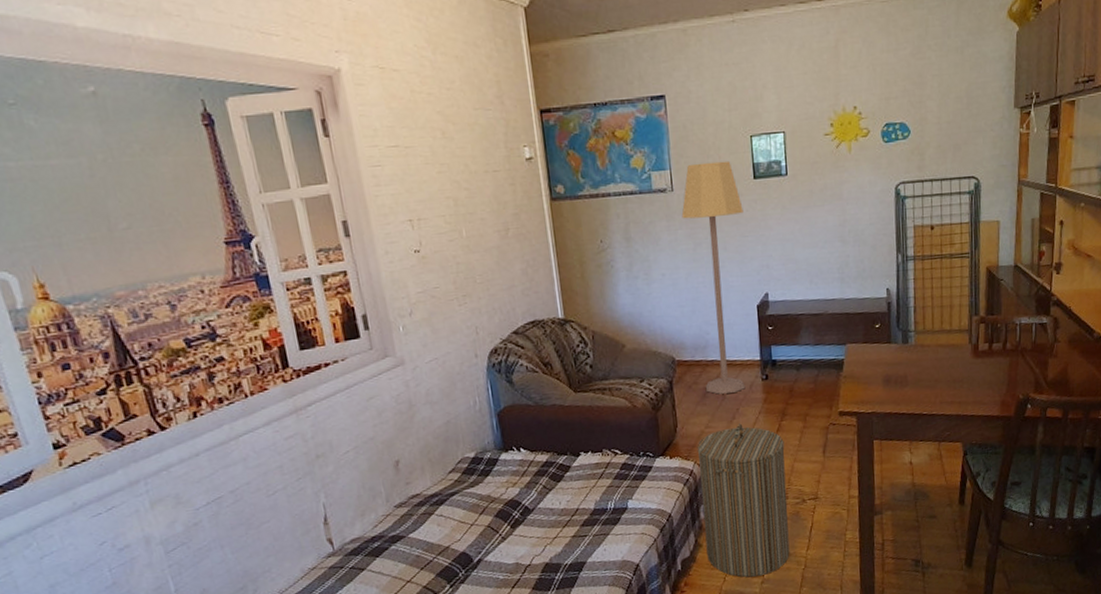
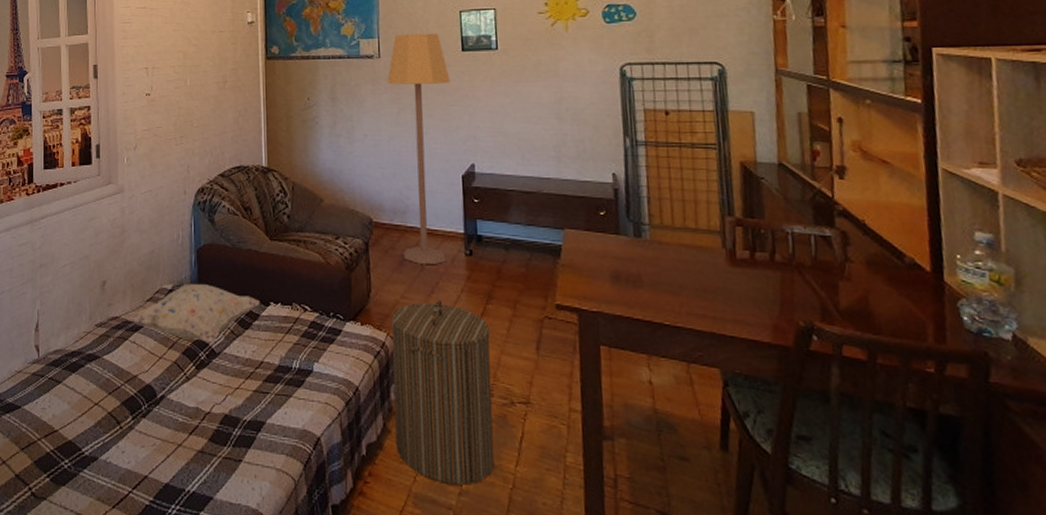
decorative pillow: none [428,445,571,503] -> present [126,284,261,343]

